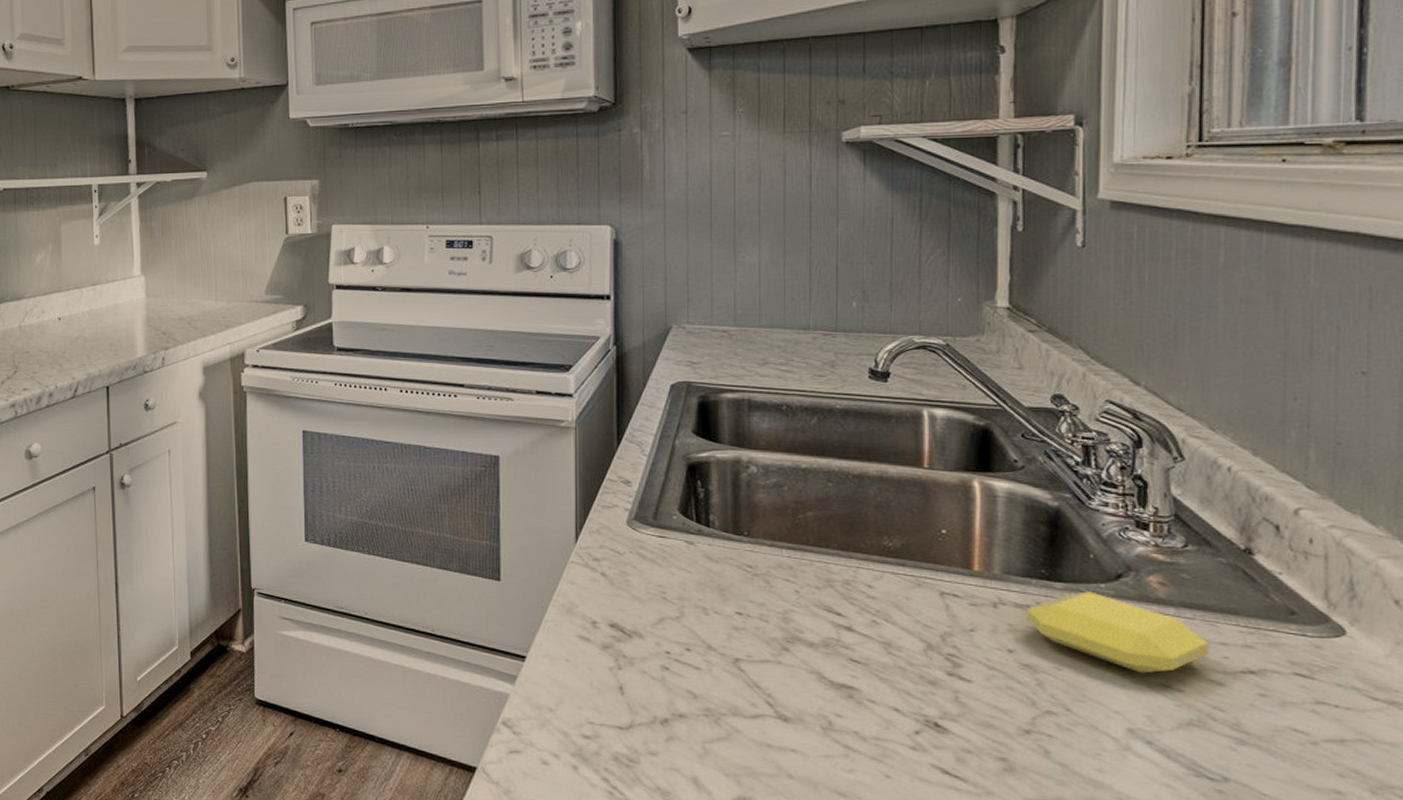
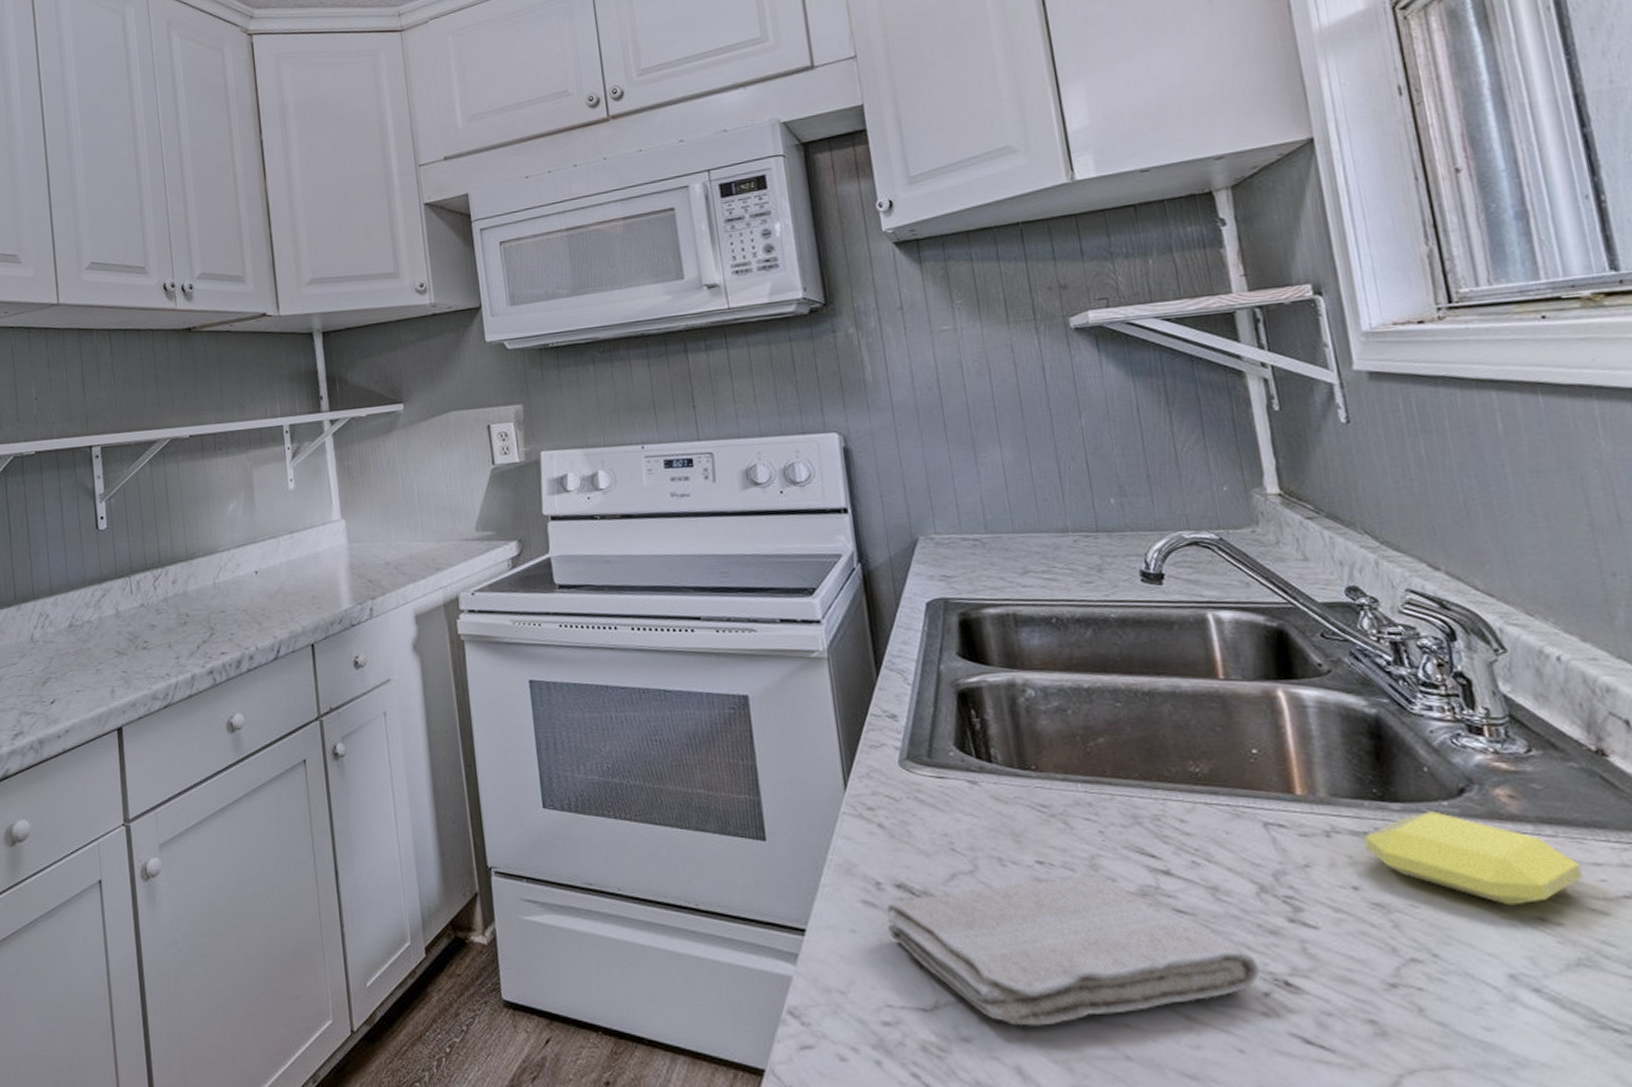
washcloth: none [599,626,915,747] -> present [887,875,1260,1026]

